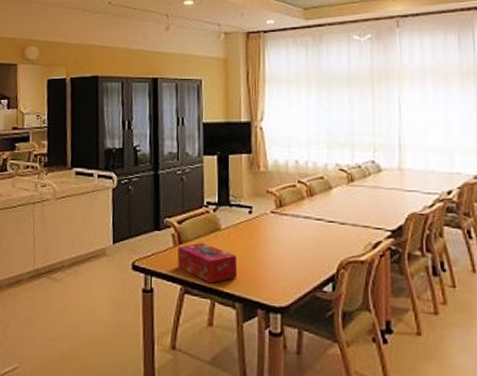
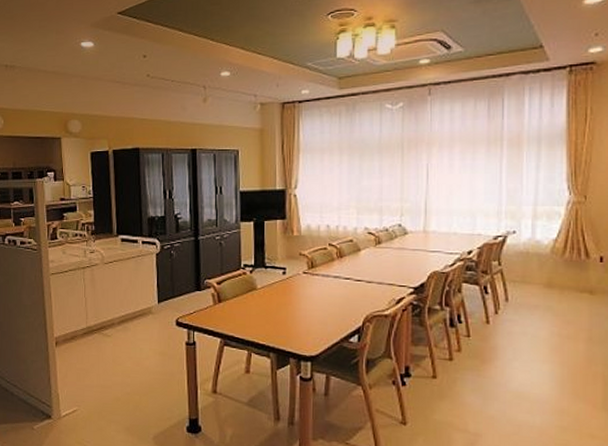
tissue box: present [177,243,238,284] -> none [217,301,272,337]

